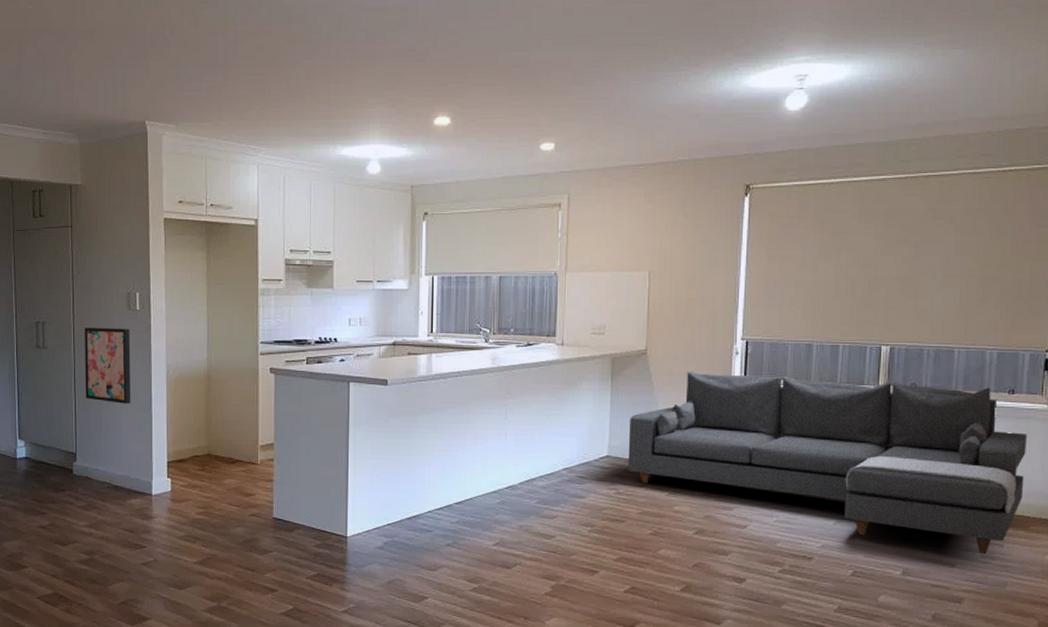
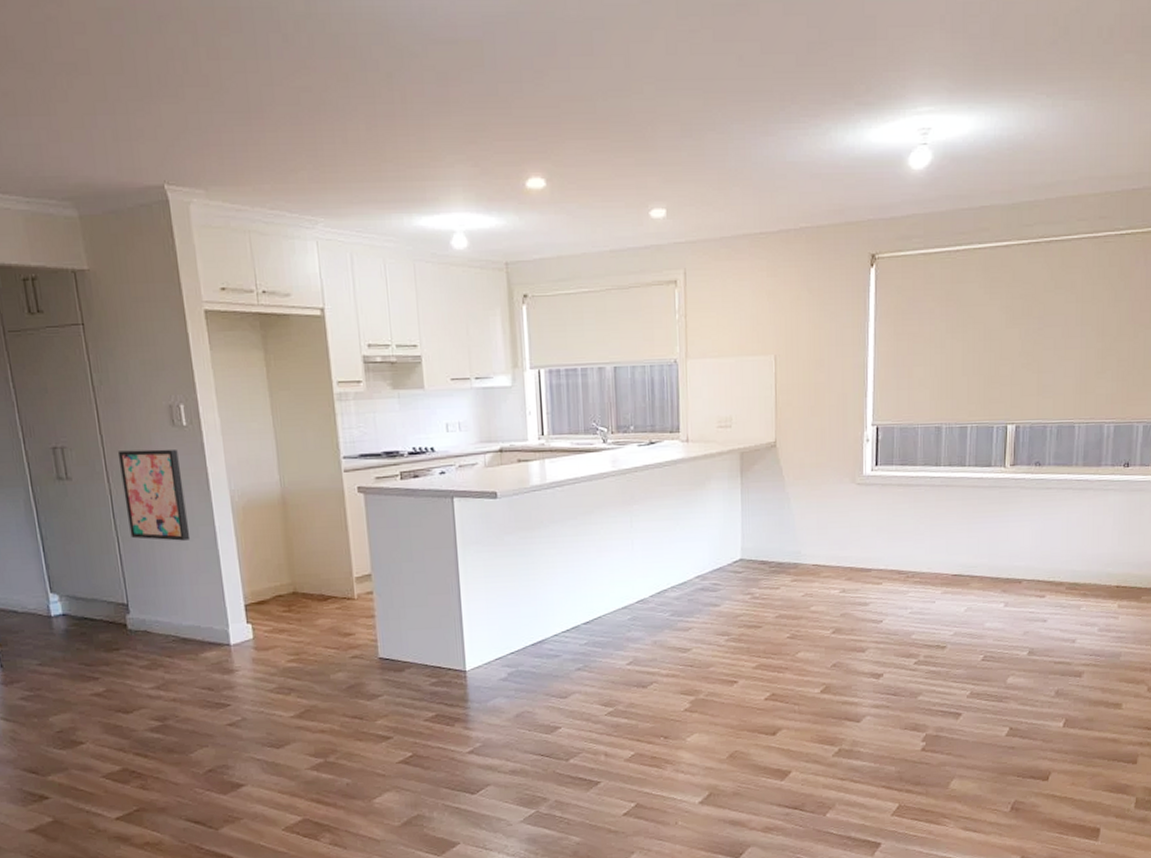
sofa: present [628,371,1028,555] -> none [761,461,1140,628]

